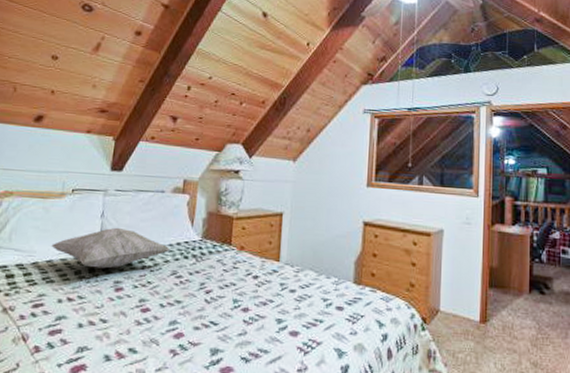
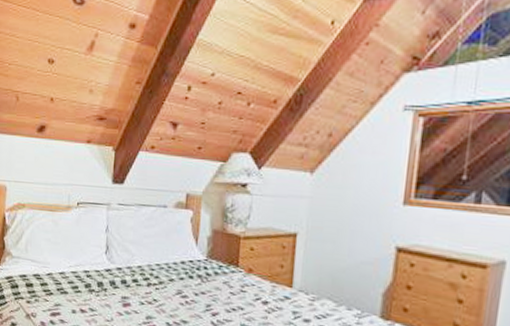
decorative pillow: present [51,227,170,269] -> none [62,242,175,284]

